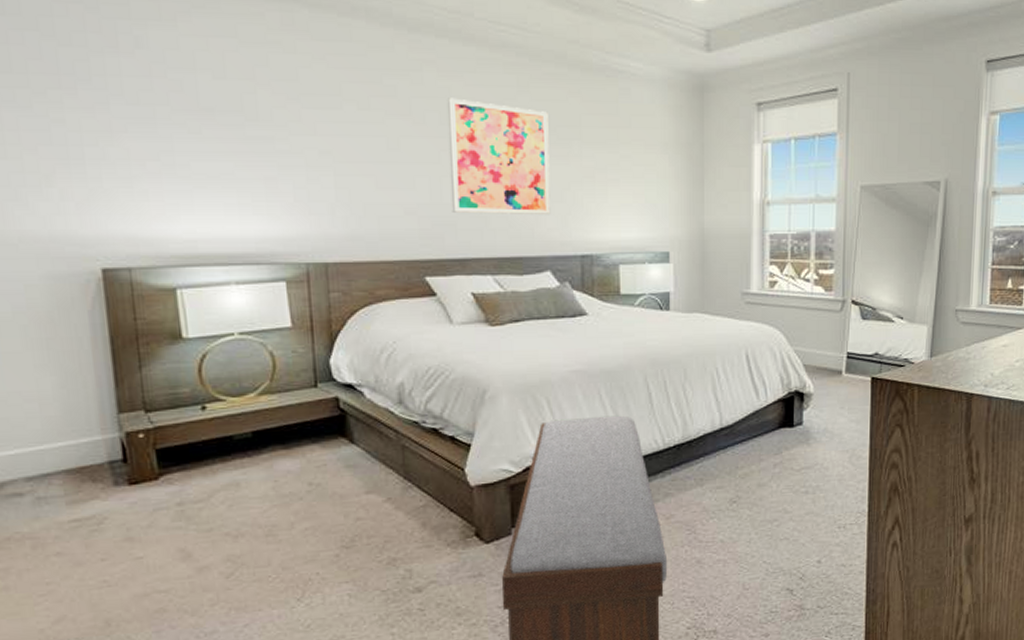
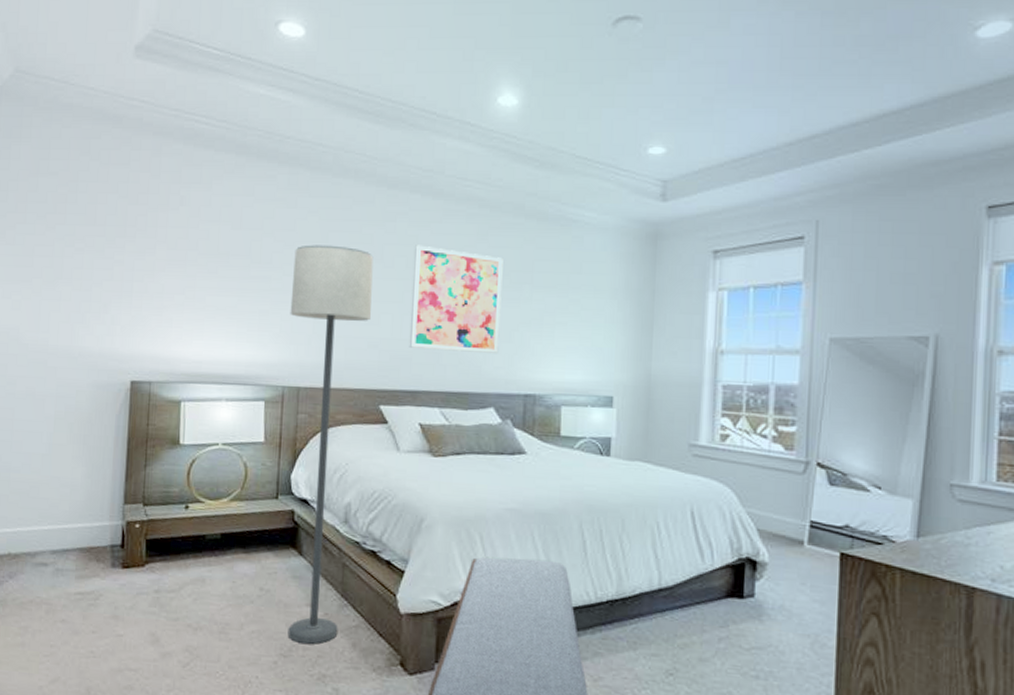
lamp: none [301,98,405,532] -> present [287,245,374,644]

